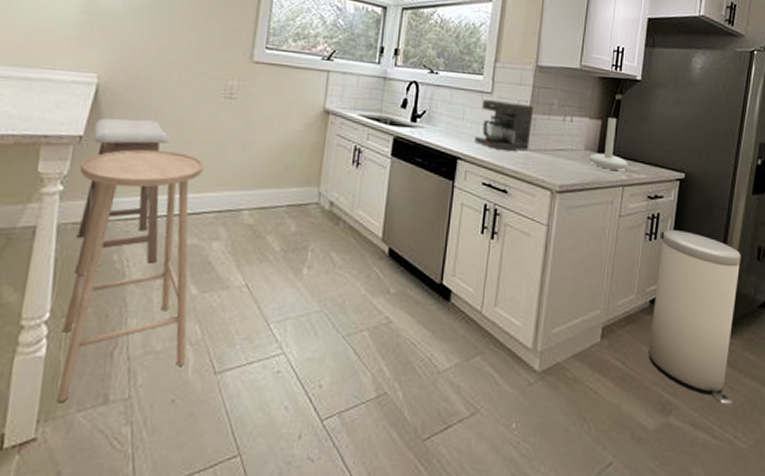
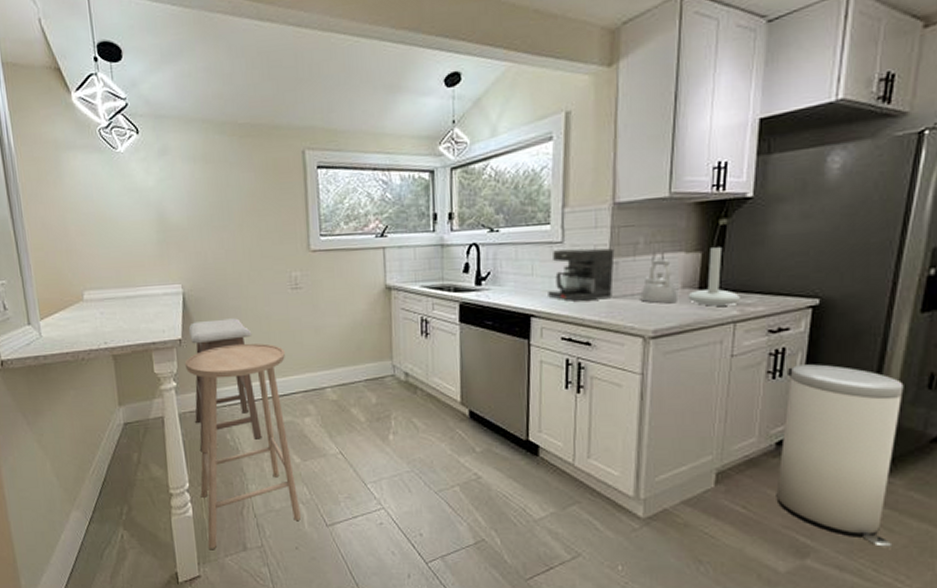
kettle: none [551,120,581,163] -> present [640,258,677,304]

